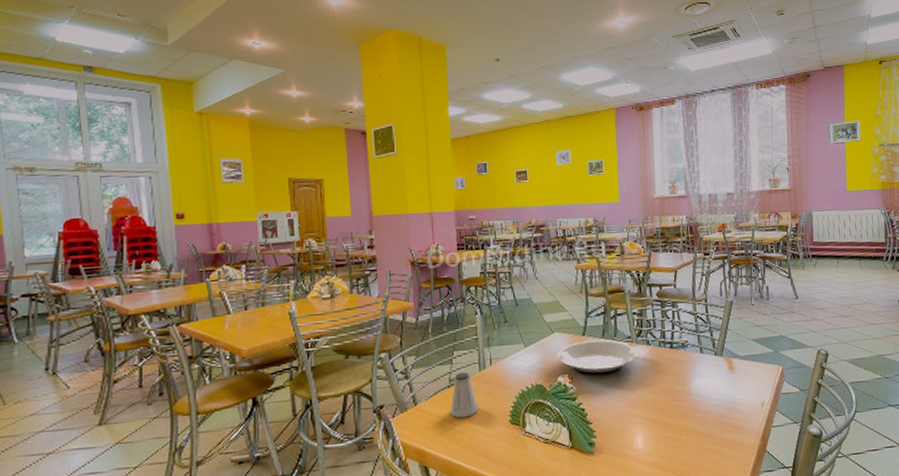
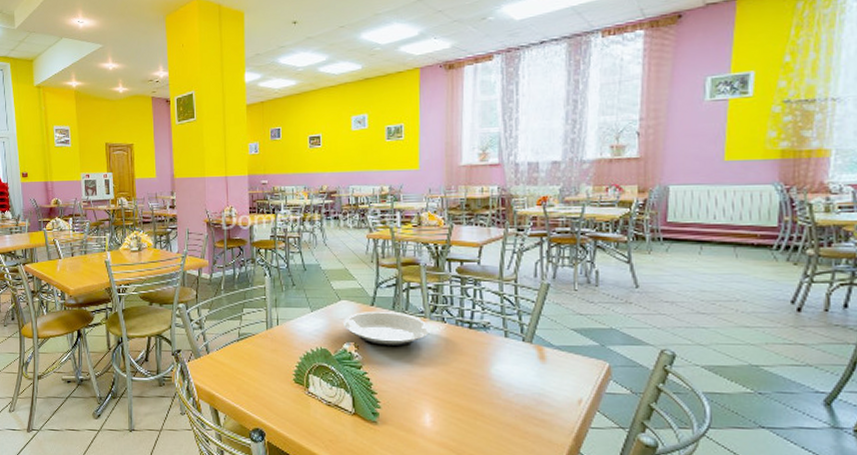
saltshaker: present [450,372,478,418] -> none [239,329,264,371]

